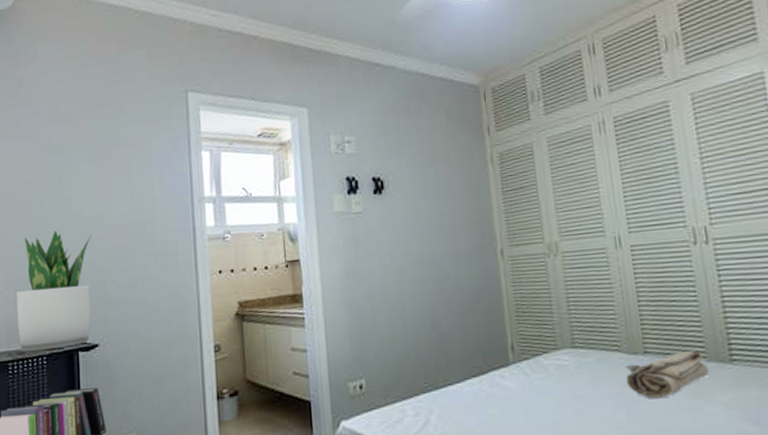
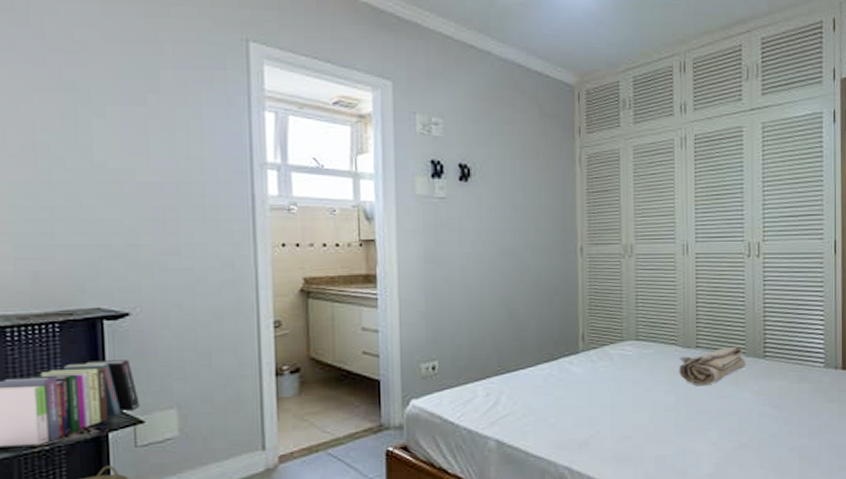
planter: present [17,231,91,353] -> none [16,181,120,318]

